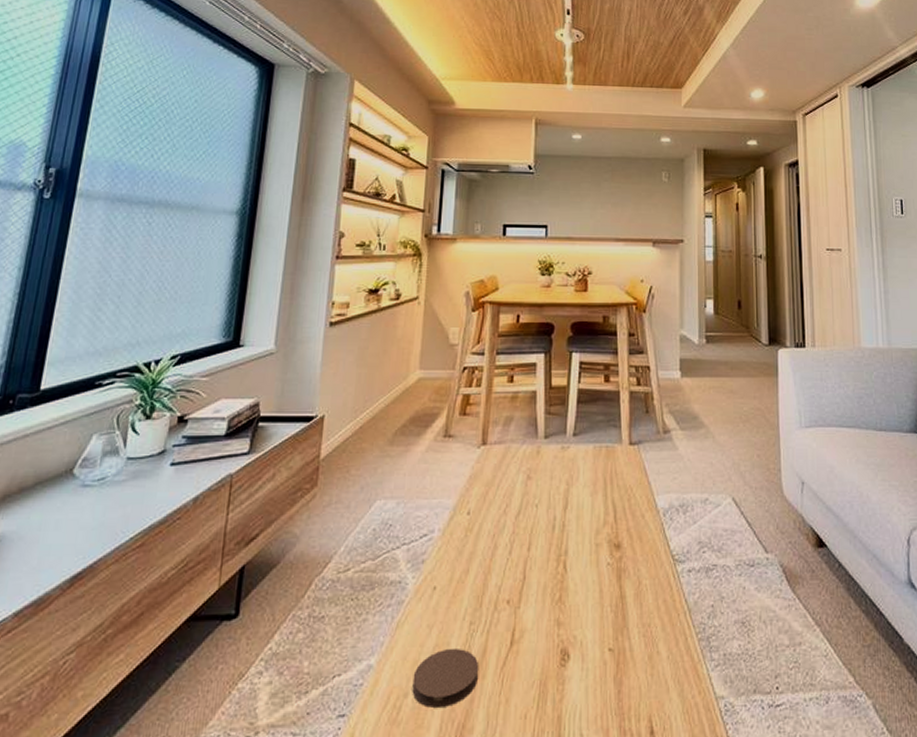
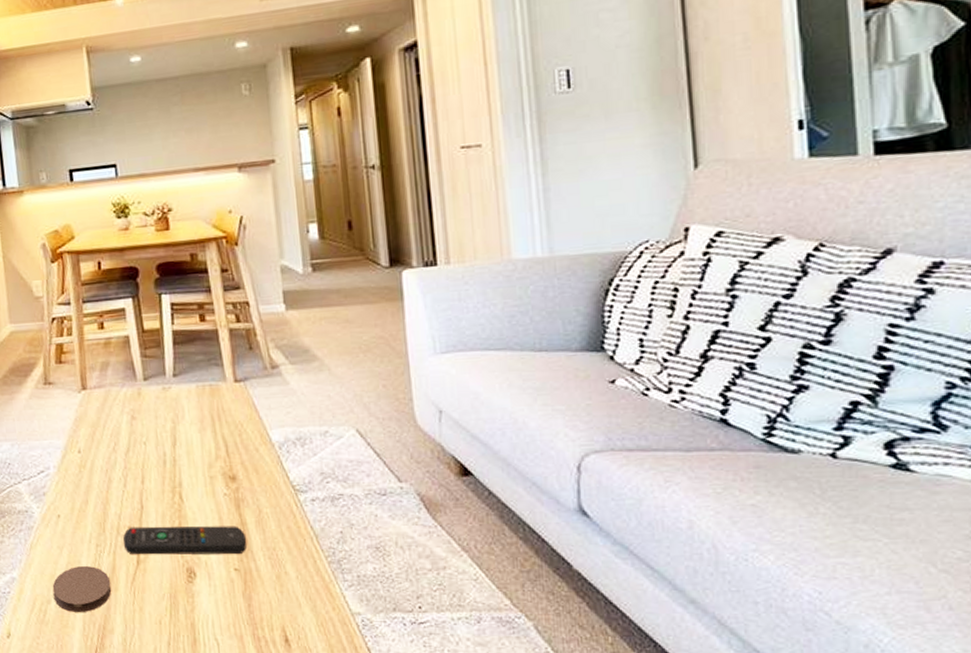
remote control: none [498,599,624,634] -> present [122,526,247,555]

